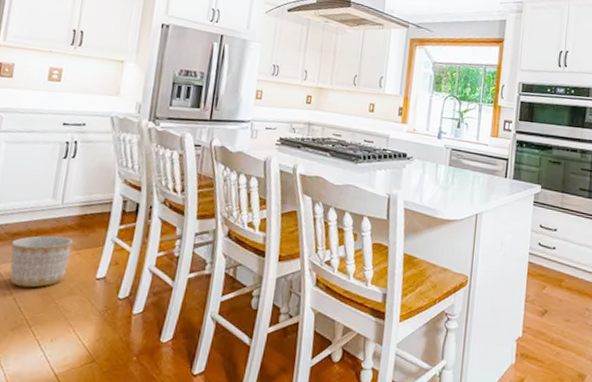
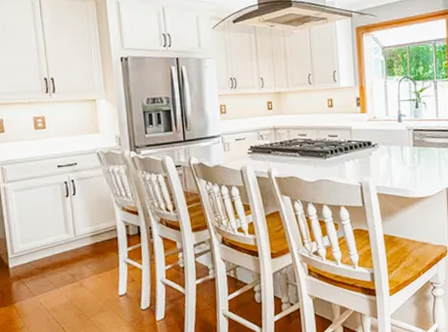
planter: present [10,236,73,288] -> none [42,265,93,311]

